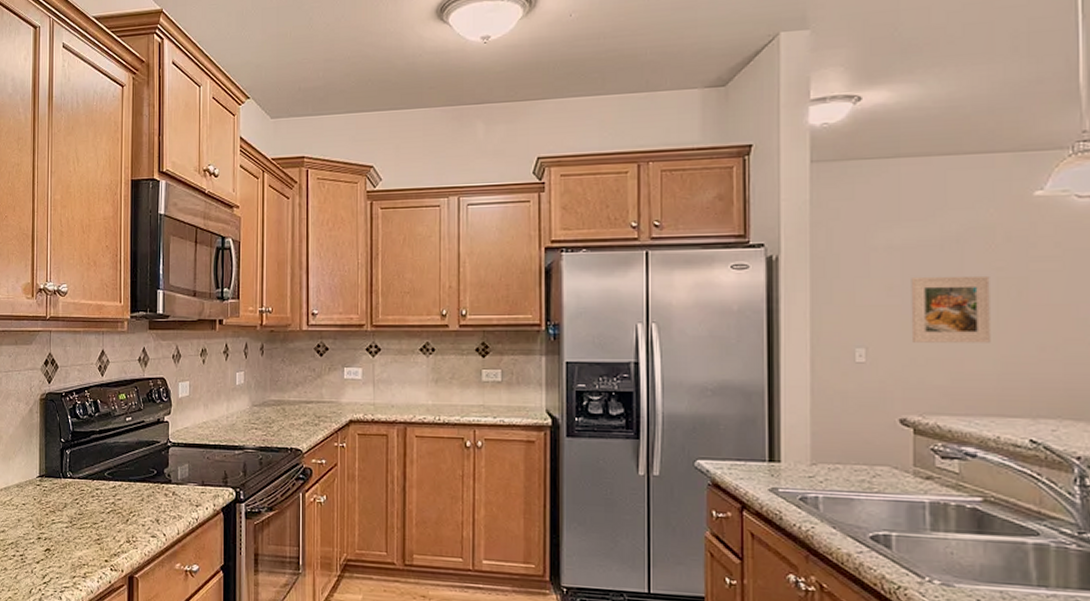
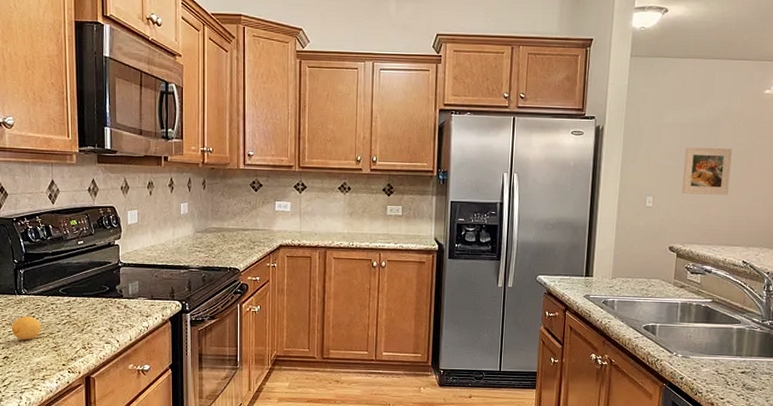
lemon: none [54,503,85,530] -> present [11,316,41,340]

